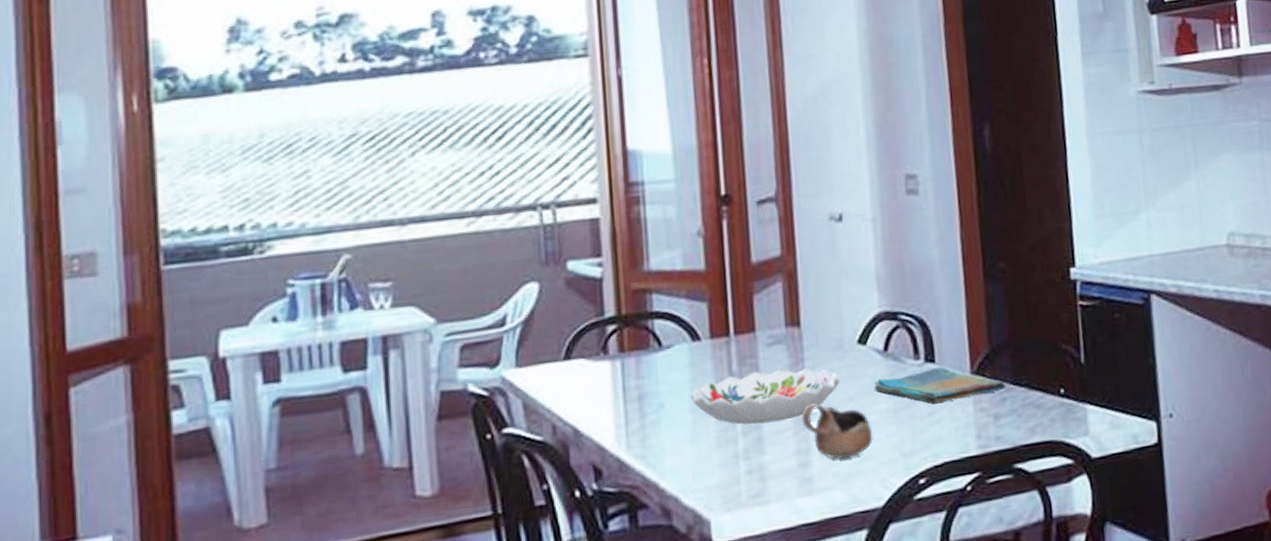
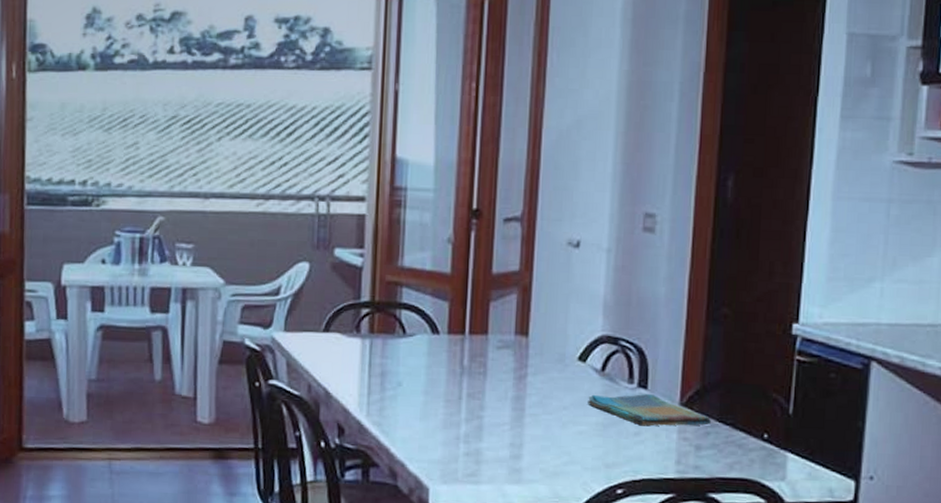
decorative bowl: present [690,368,840,425] -> none [425,369,558,416]
cup: present [801,403,873,459] -> none [519,406,581,459]

